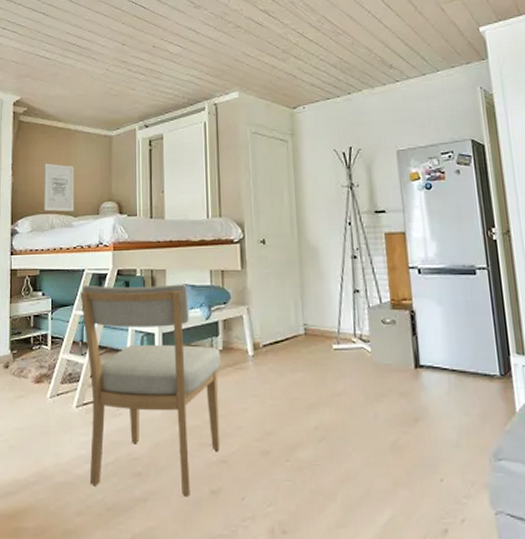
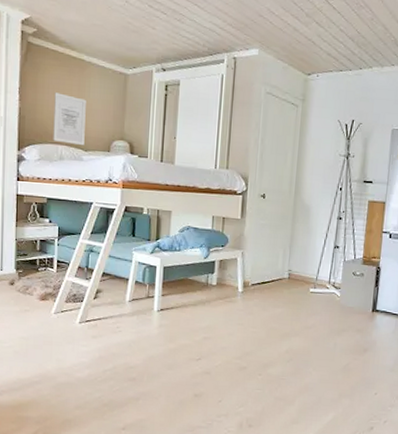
chair: present [80,284,221,497] -> none [87,217,214,398]

